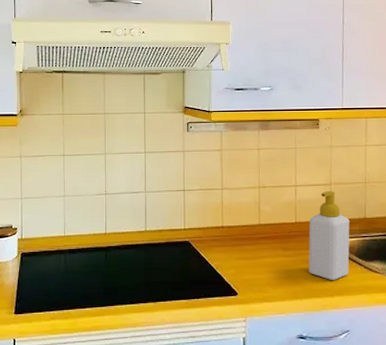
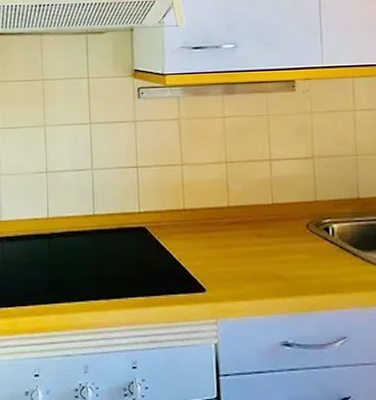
soap bottle: present [308,190,350,280] -> none [289,165,342,274]

